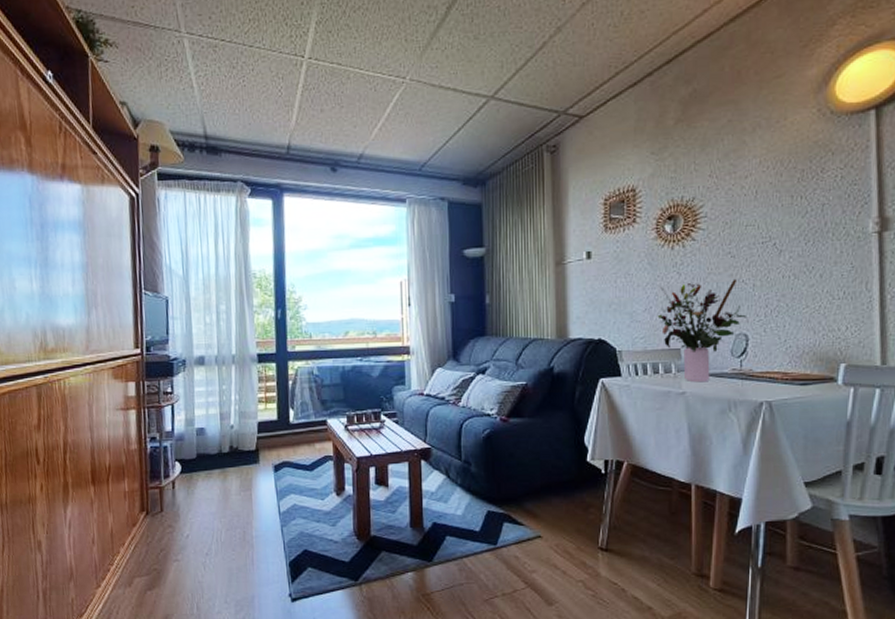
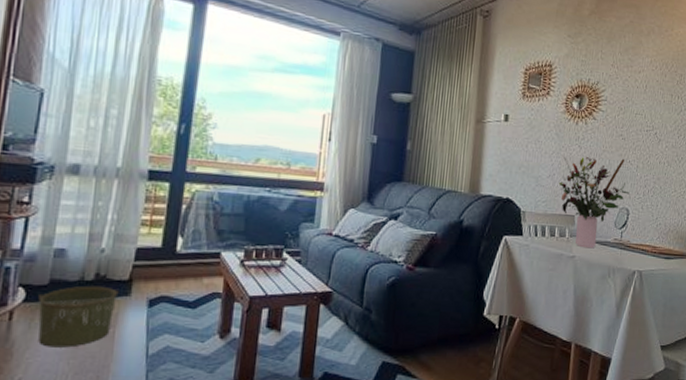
basket: none [191,456,250,509] -> present [38,285,119,348]

